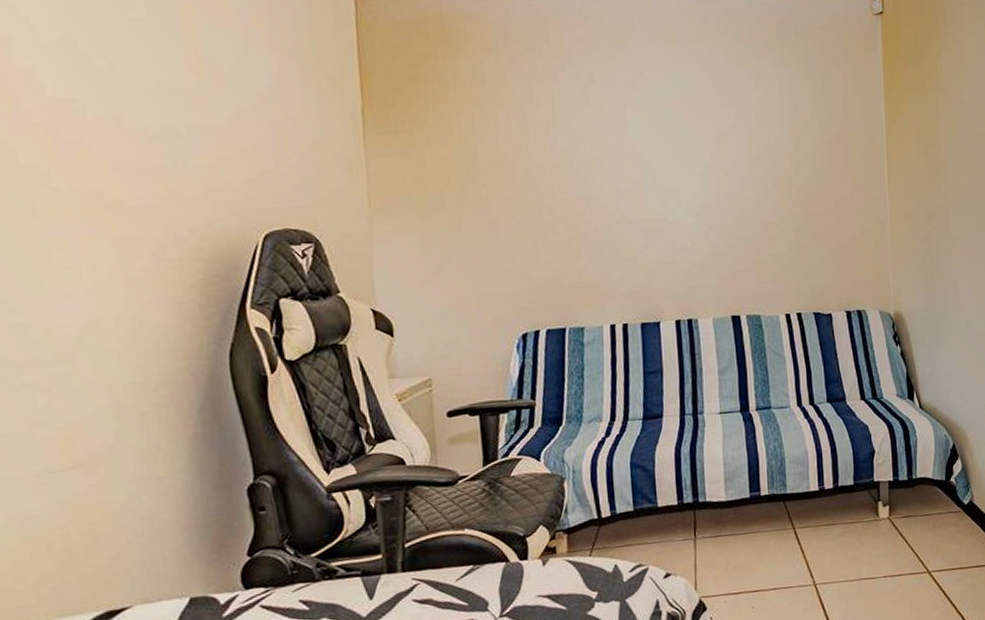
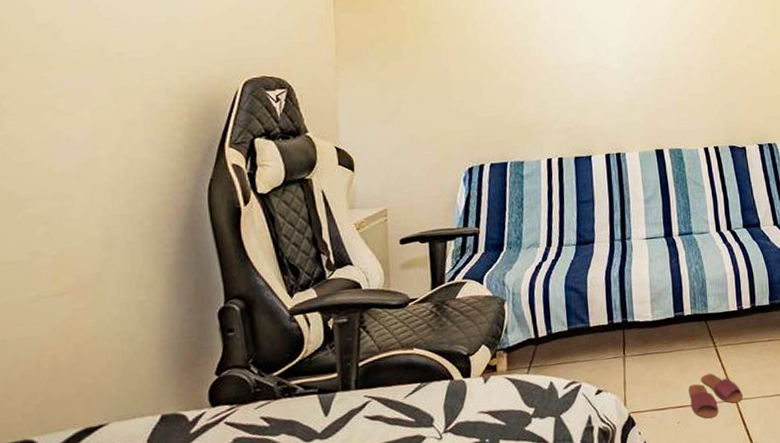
slippers: none [764,556,822,604] -> present [688,373,742,419]

